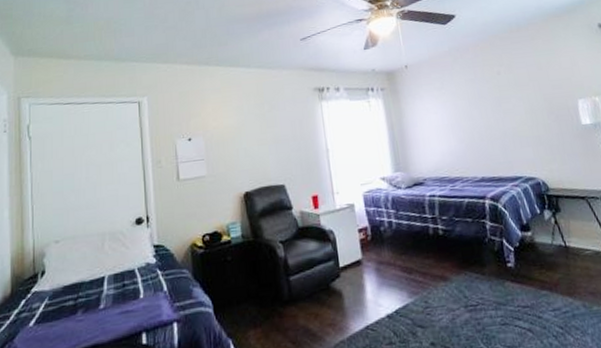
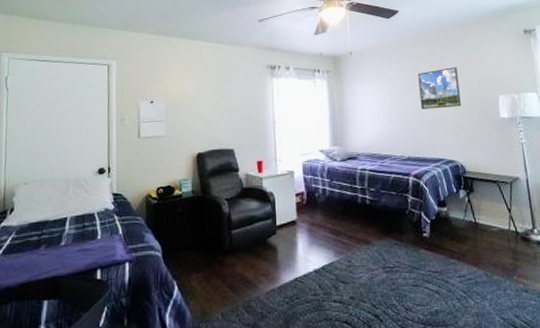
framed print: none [483,72,536,123] -> present [418,67,461,109]

